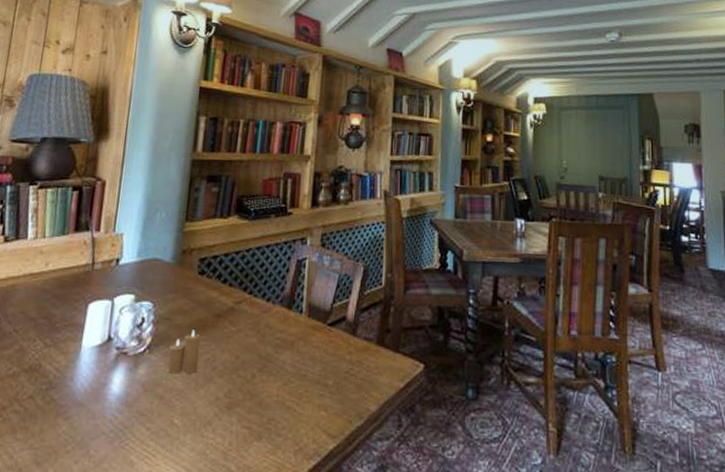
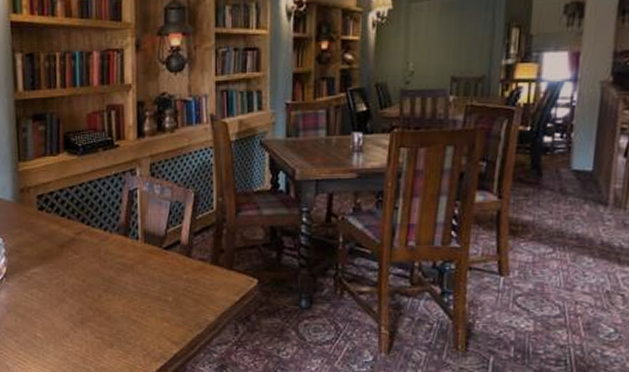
candle: present [168,330,200,374] -> none [23,259,50,297]

